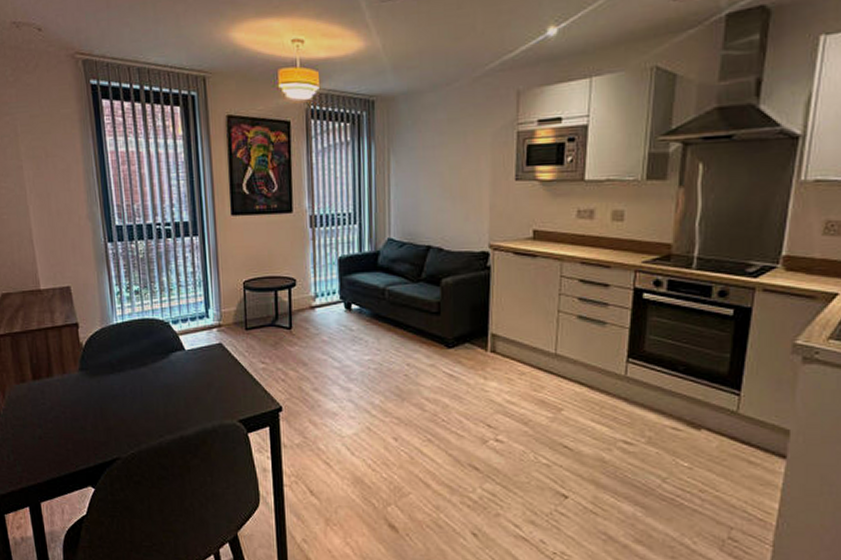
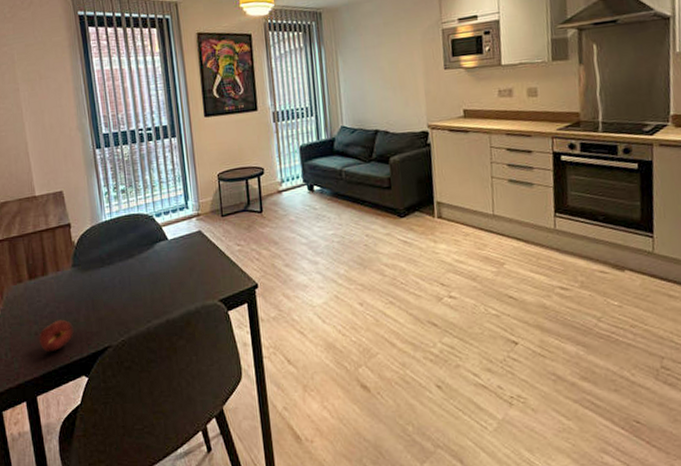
apple: none [43,425,81,458] -> present [39,319,75,352]

